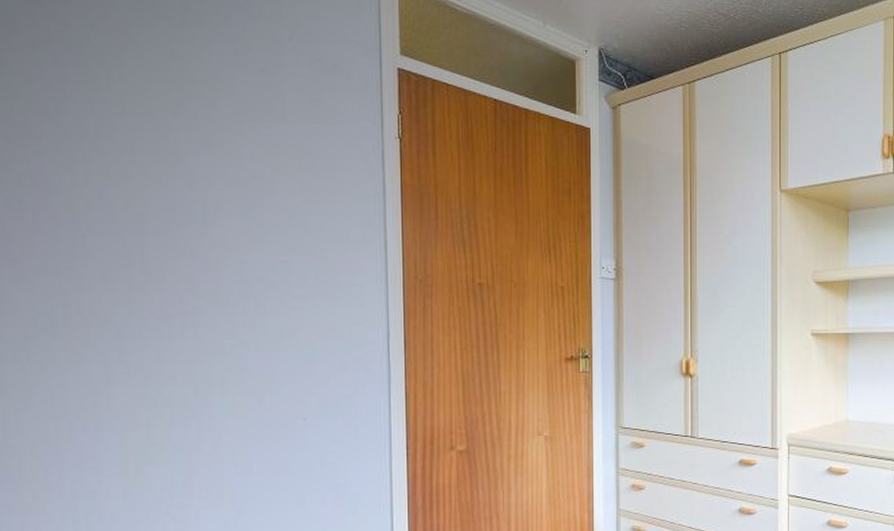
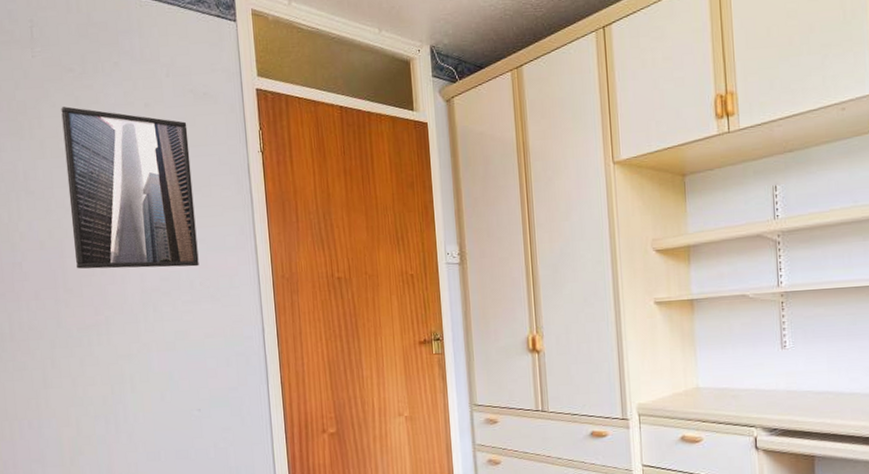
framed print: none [151,59,316,258] -> present [61,106,199,269]

